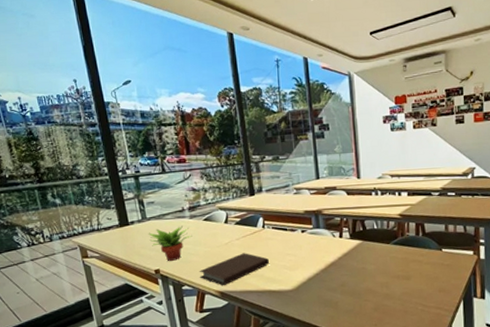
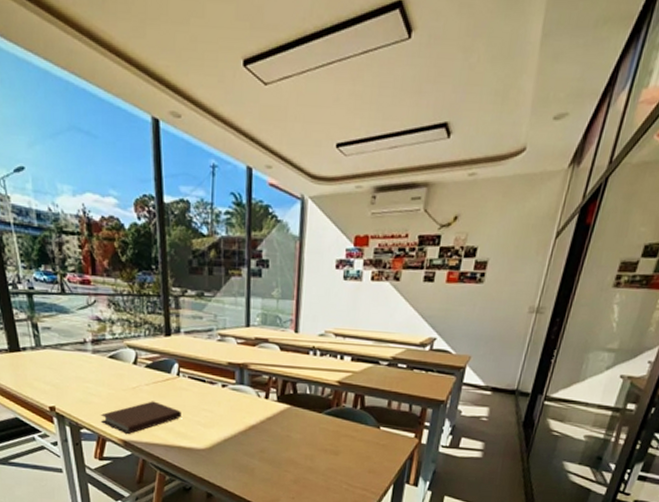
succulent plant: present [148,226,192,261] -> none [42,360,94,399]

